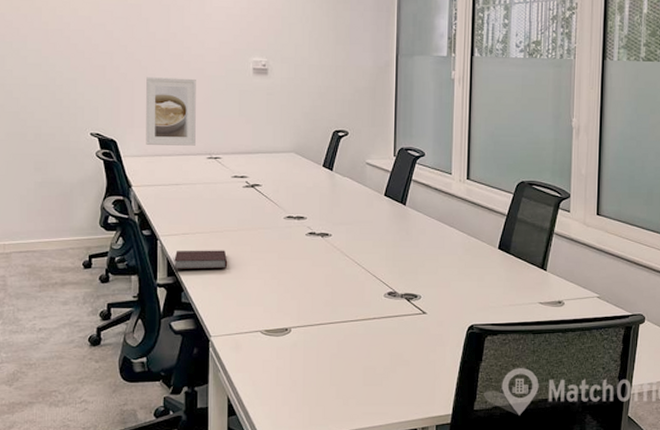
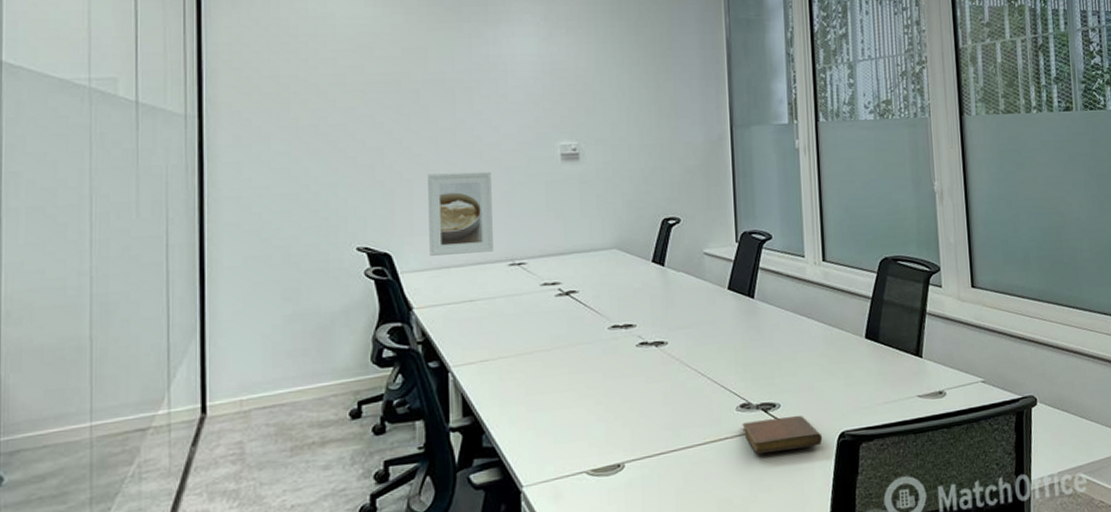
notebook: present [174,250,228,269] -> none [471,375,541,407]
notebook: none [388,306,455,335] -> present [742,415,823,455]

